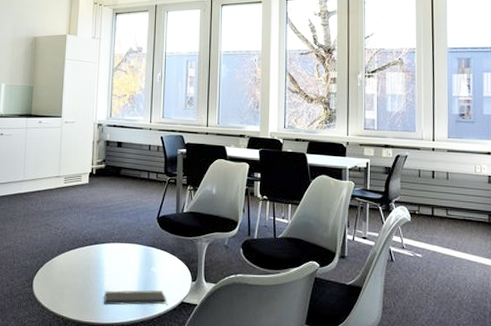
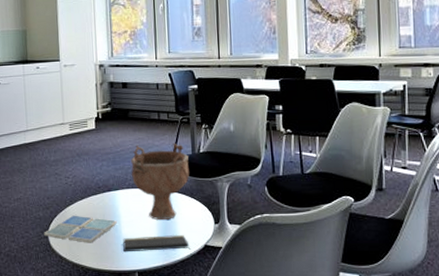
drink coaster: none [29,265,100,294] -> present [44,215,117,243]
decorative bowl: none [118,201,173,276] -> present [130,142,190,221]

